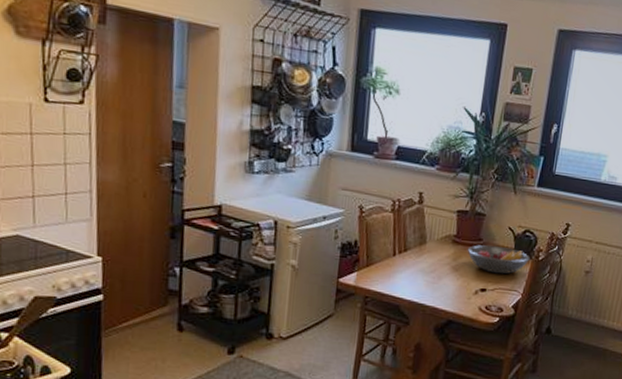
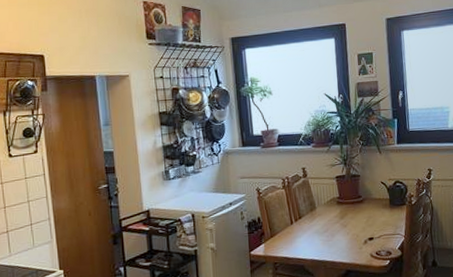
fruit bowl: present [467,244,530,275] -> none [350,198,405,223]

